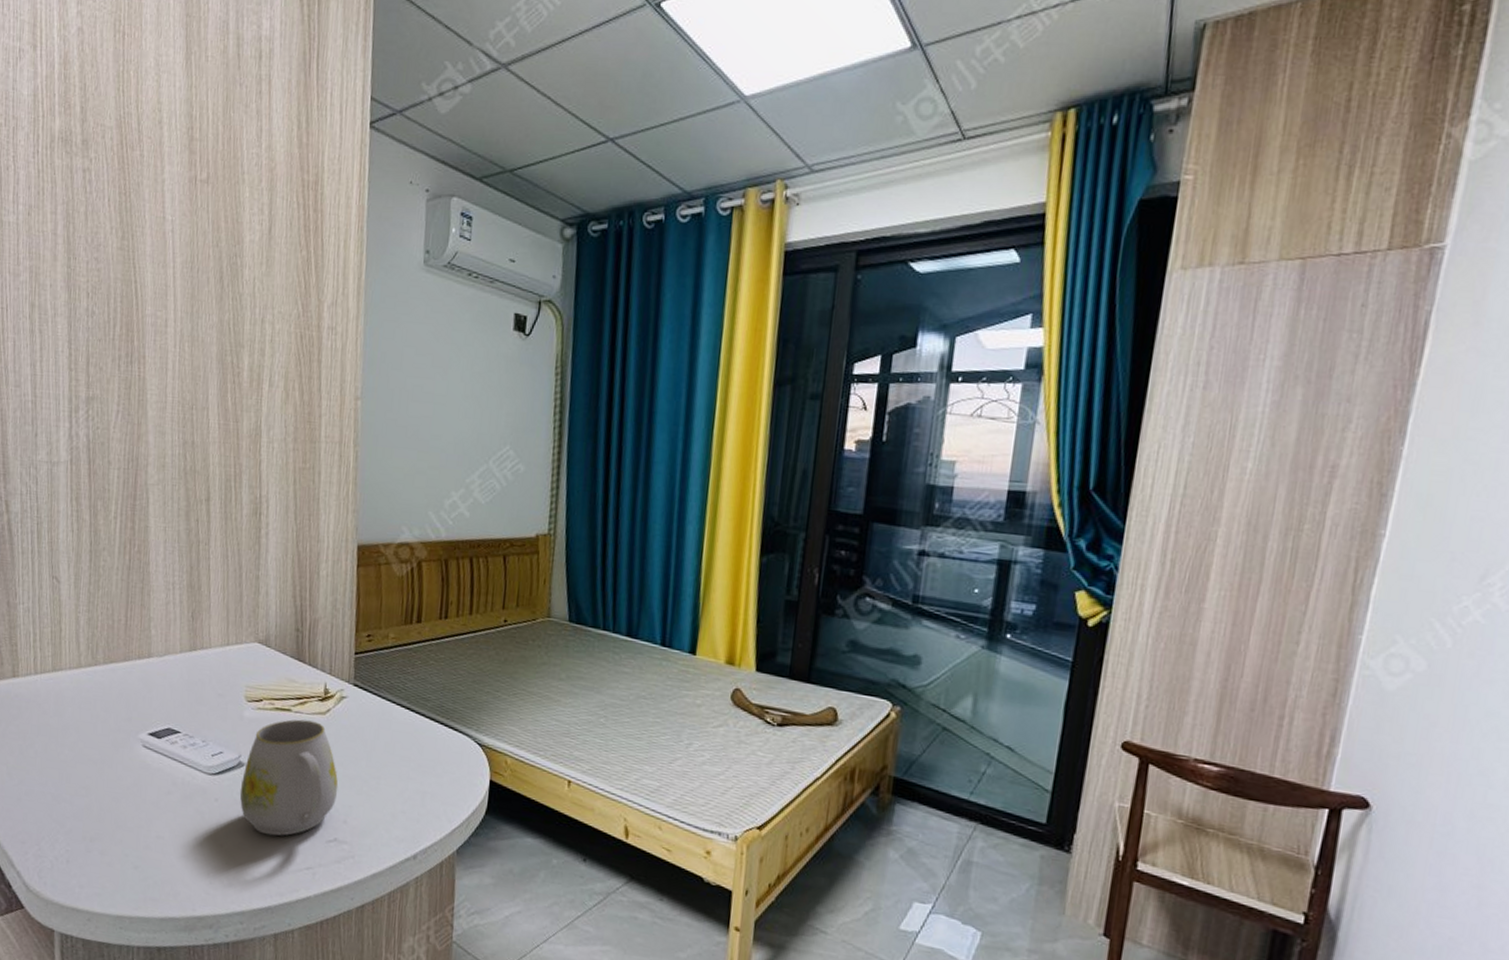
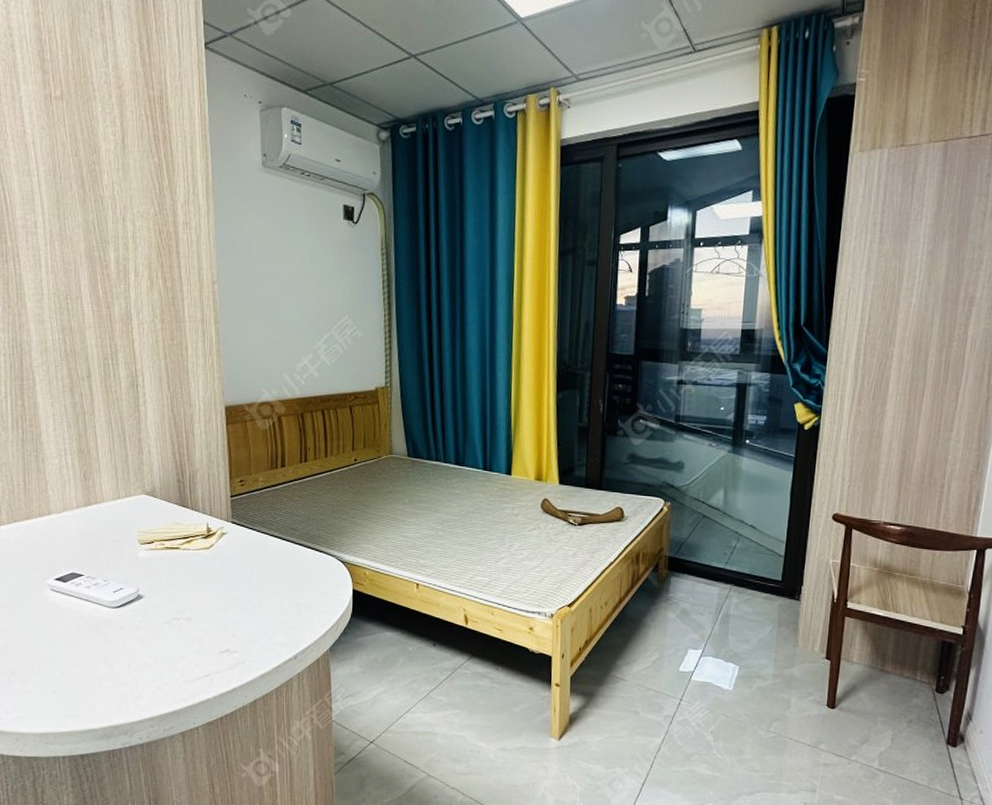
mug: present [239,719,339,836] -> none [141,555,226,653]

